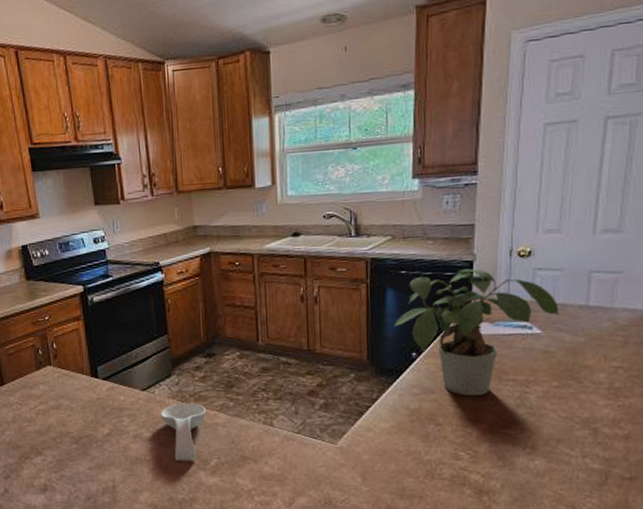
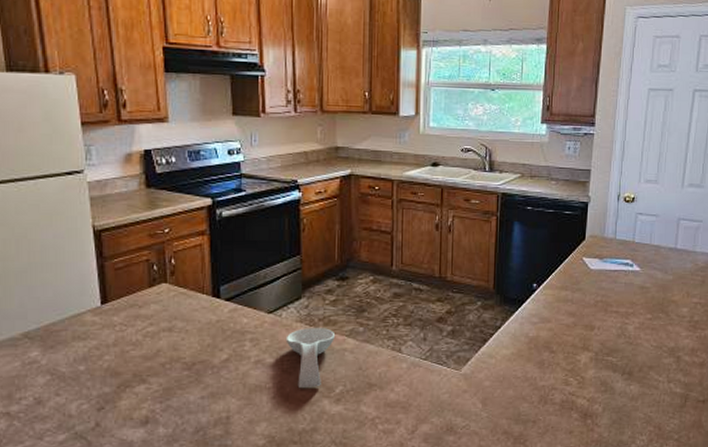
potted plant: present [394,269,559,396] -> none [519,209,654,326]

